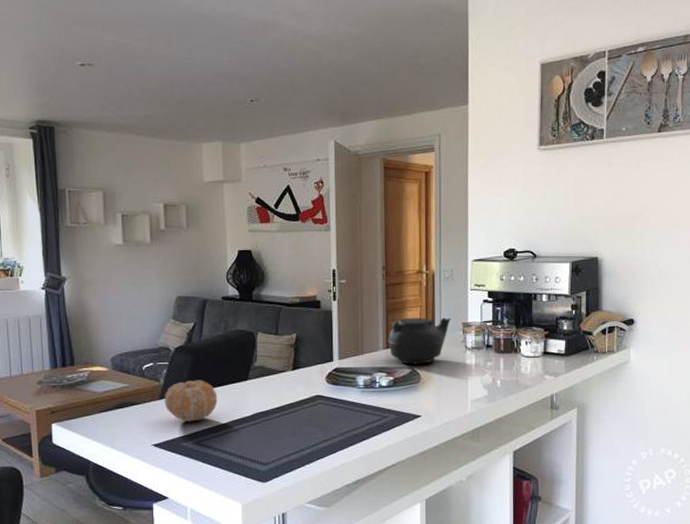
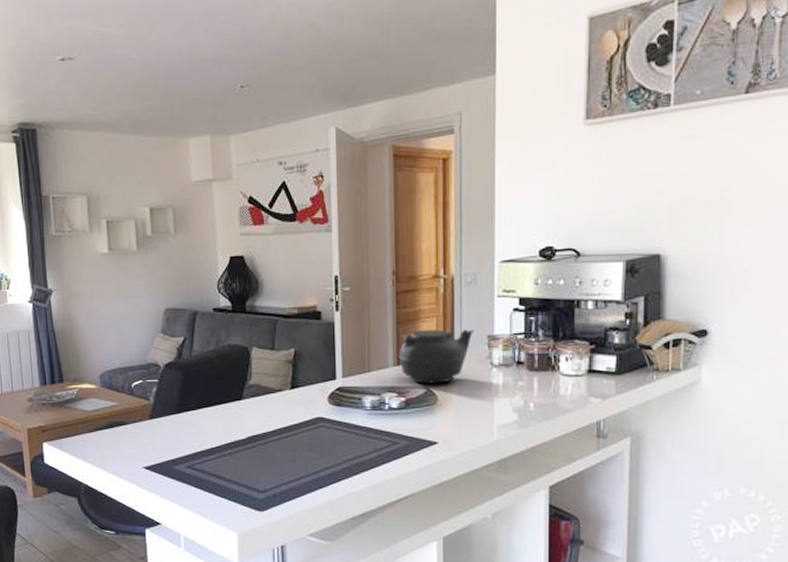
fruit: present [164,380,218,422] -> none [154,399,211,444]

